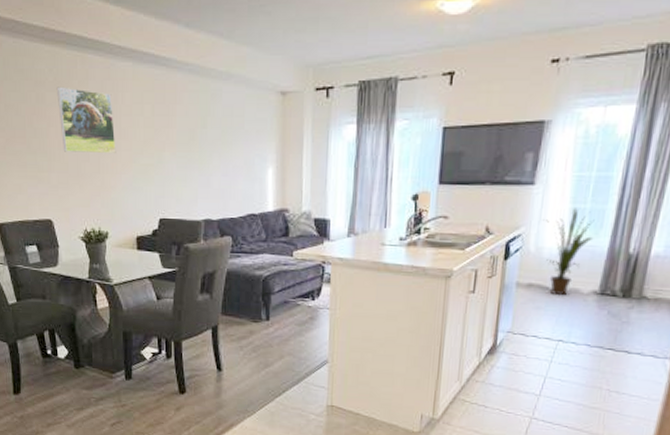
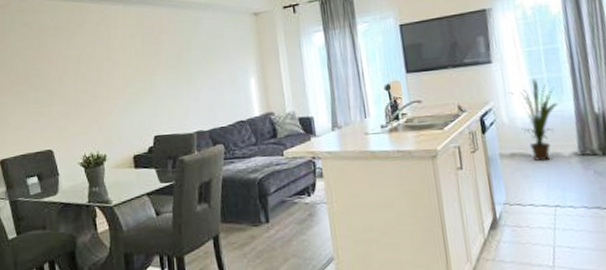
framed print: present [56,86,116,154] -> none [57,31,111,87]

